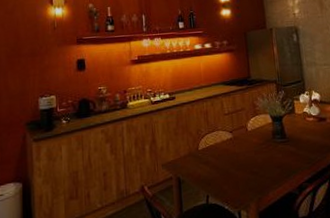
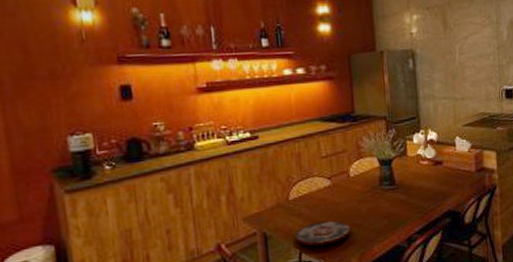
plate: none [203,168,250,191] -> present [295,220,351,246]

